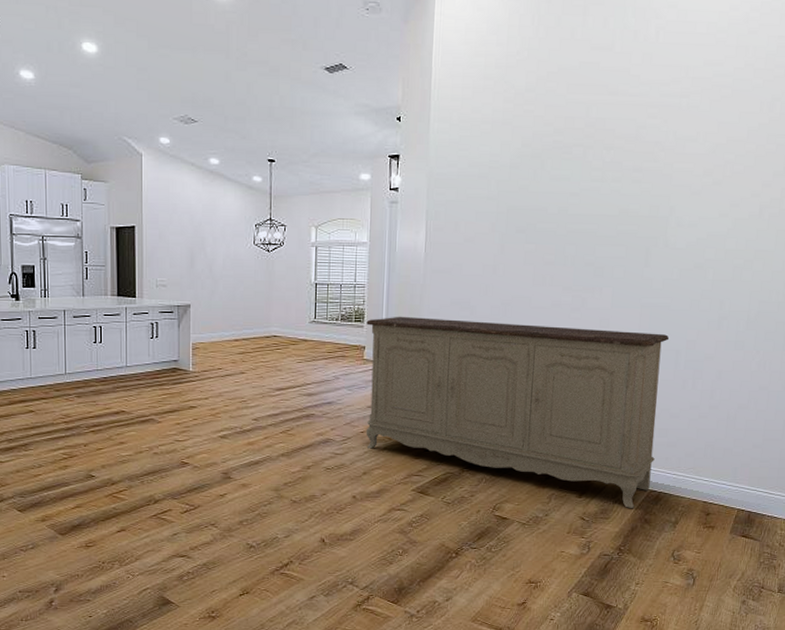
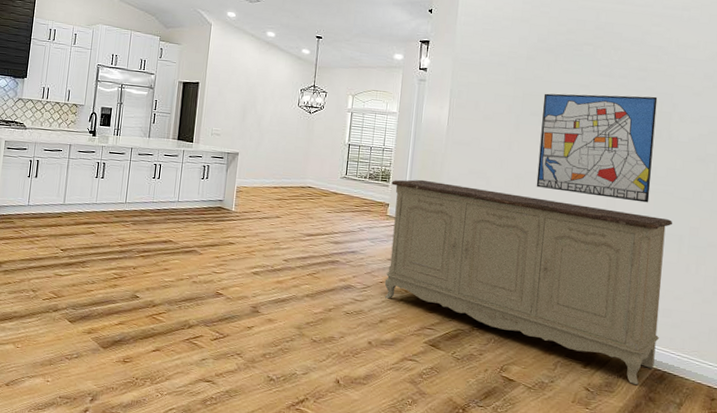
wall art: none [524,200,654,319] -> present [536,93,658,203]

